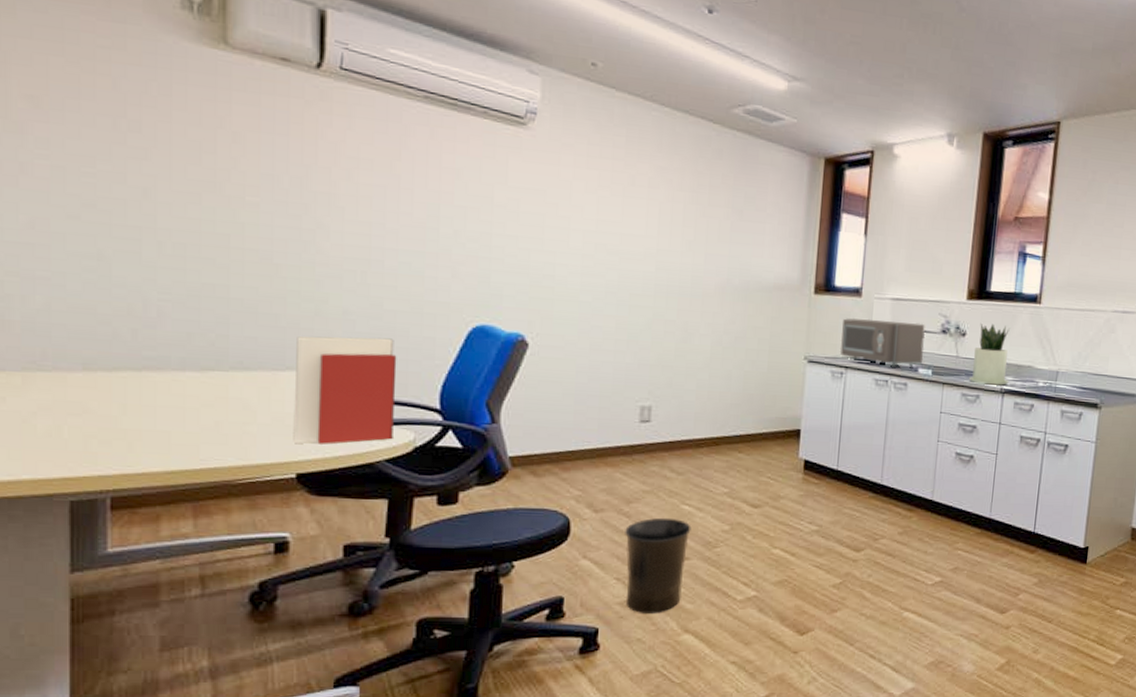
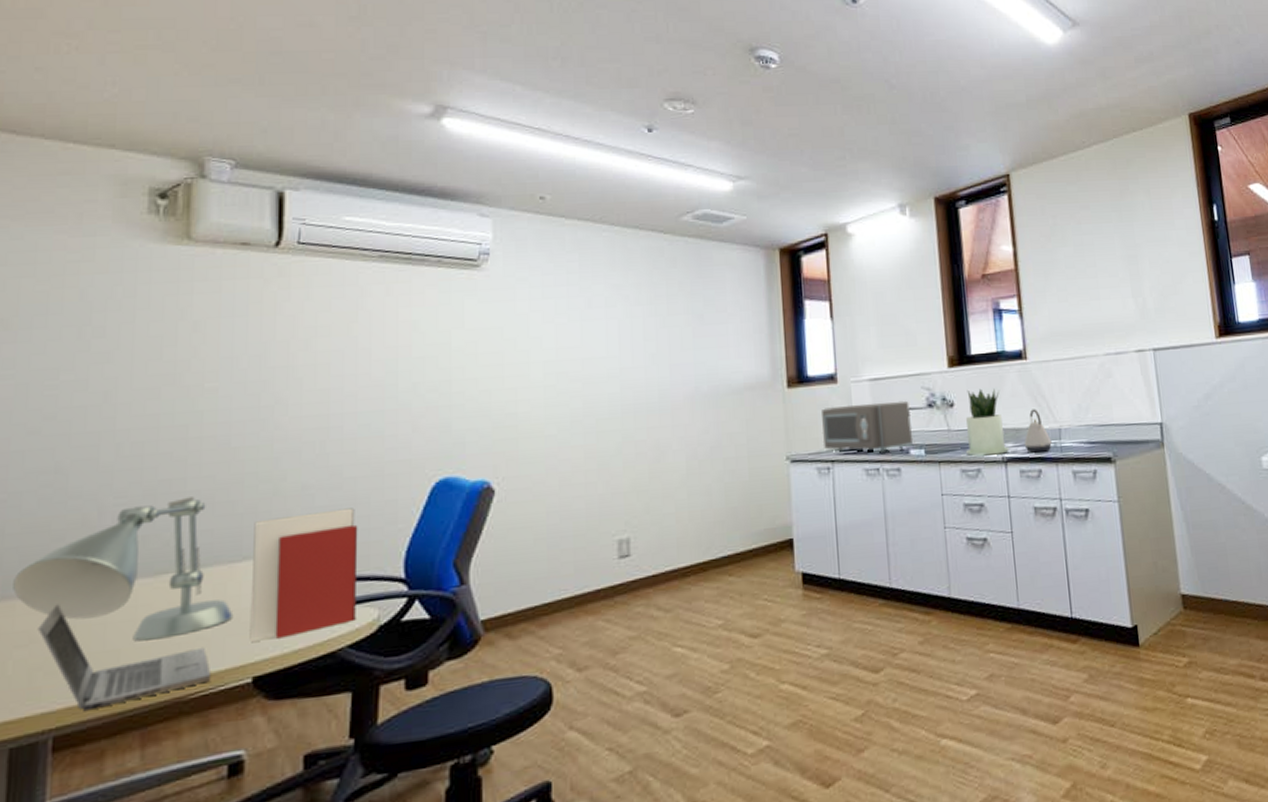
desk lamp: none [63,303,278,428] -> present [13,497,234,641]
laptop: none [90,382,258,480] -> present [37,604,212,712]
waste bin: present [625,517,691,613] -> none [613,664,687,788]
kettle: none [1022,350,1048,390] -> present [1024,409,1052,453]

